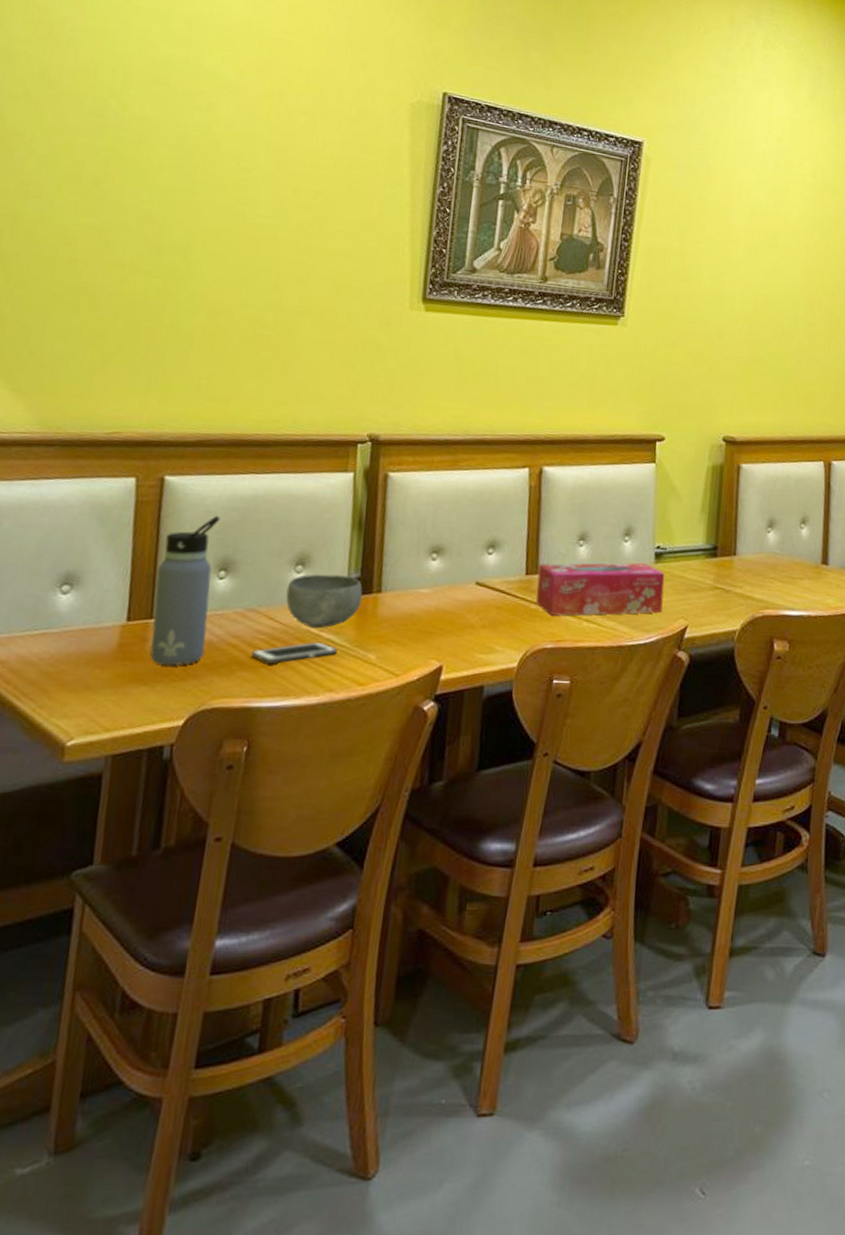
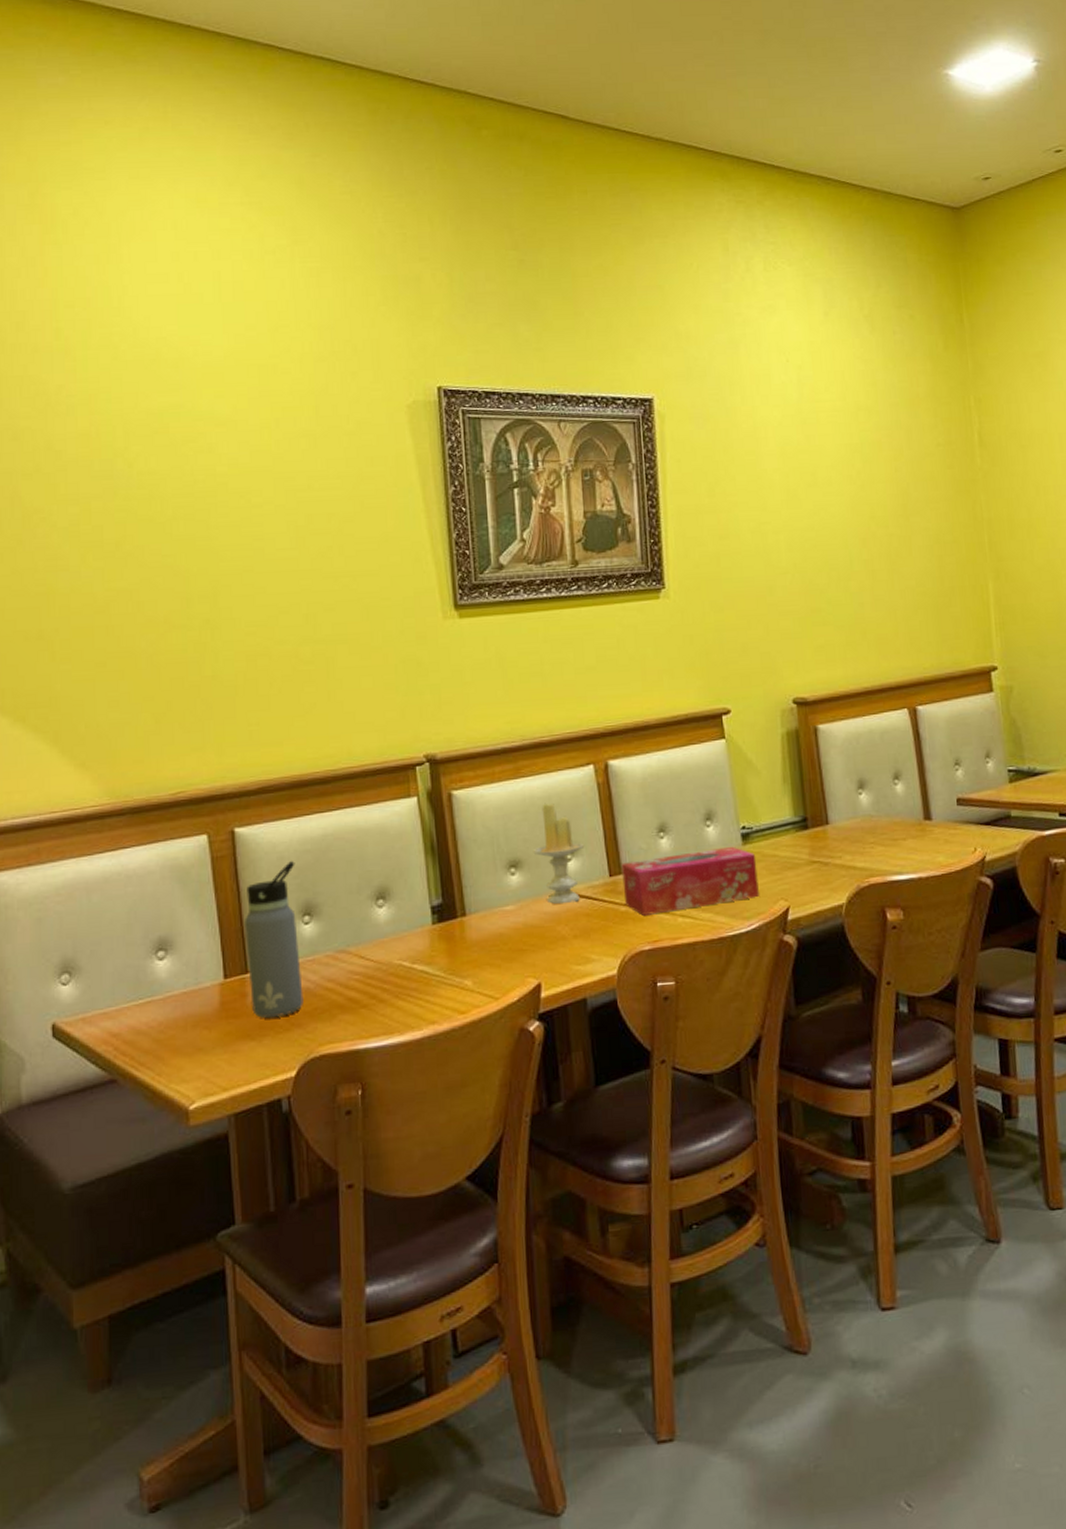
cell phone: present [251,641,338,664] -> none [349,974,433,1003]
bowl: present [286,574,363,629] -> none [372,903,449,962]
candle: none [457,497,507,595] -> present [533,803,584,905]

